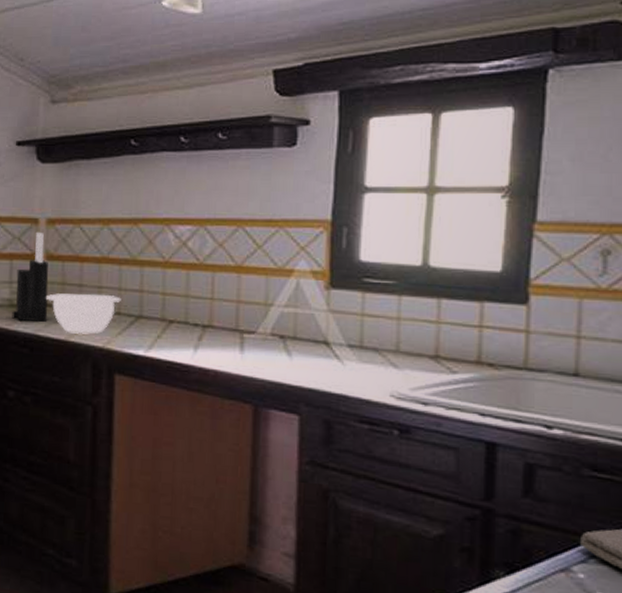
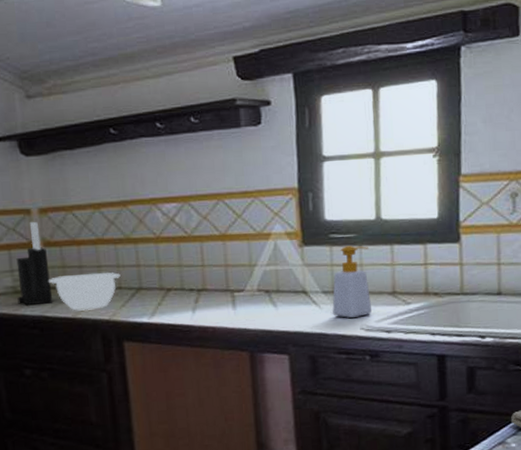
soap bottle: none [358,294,411,382] -> present [332,245,371,319]

